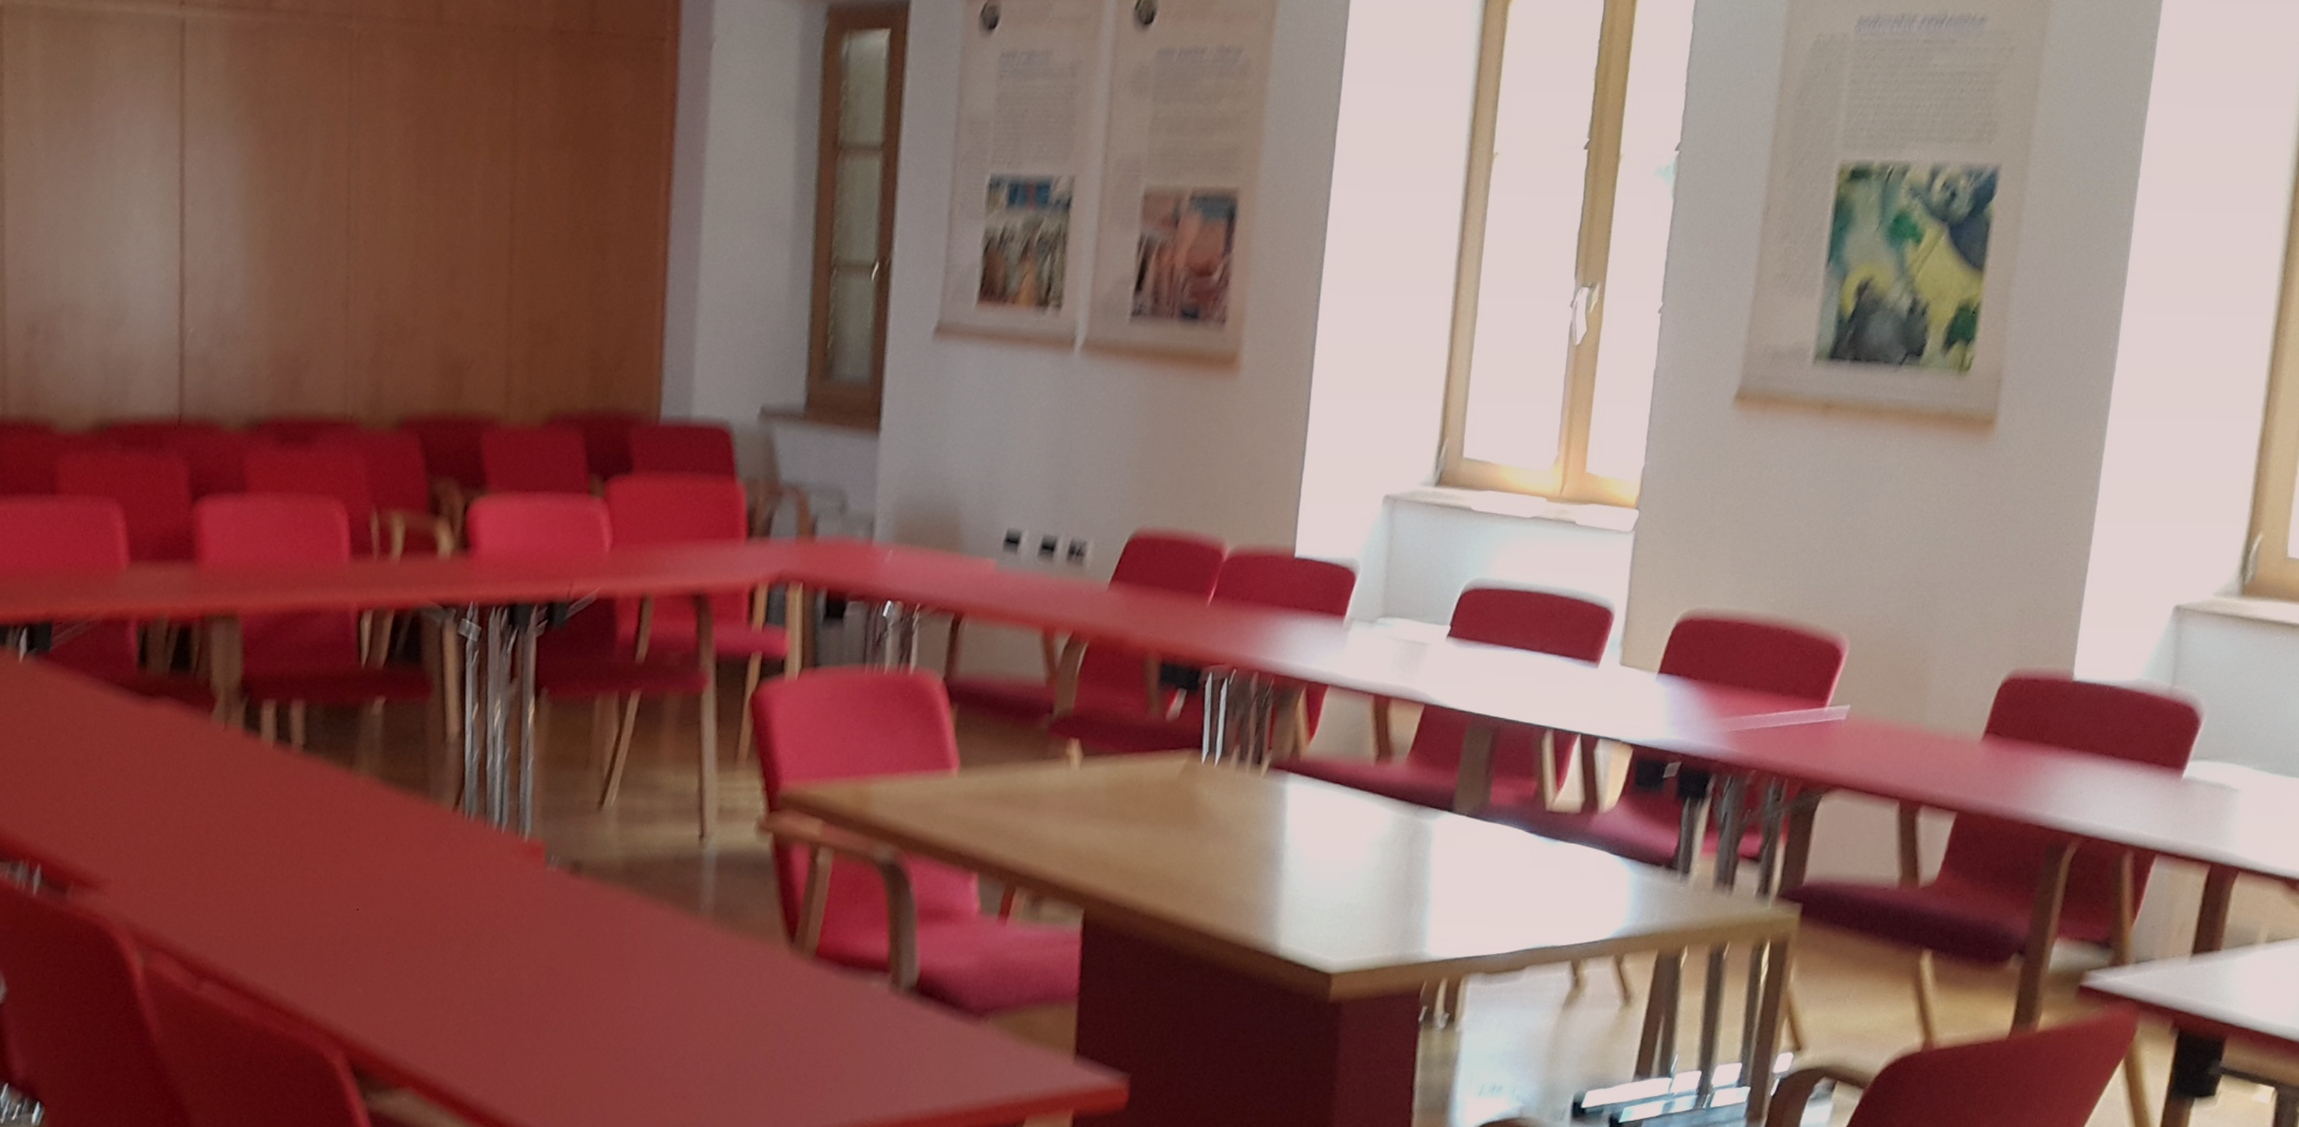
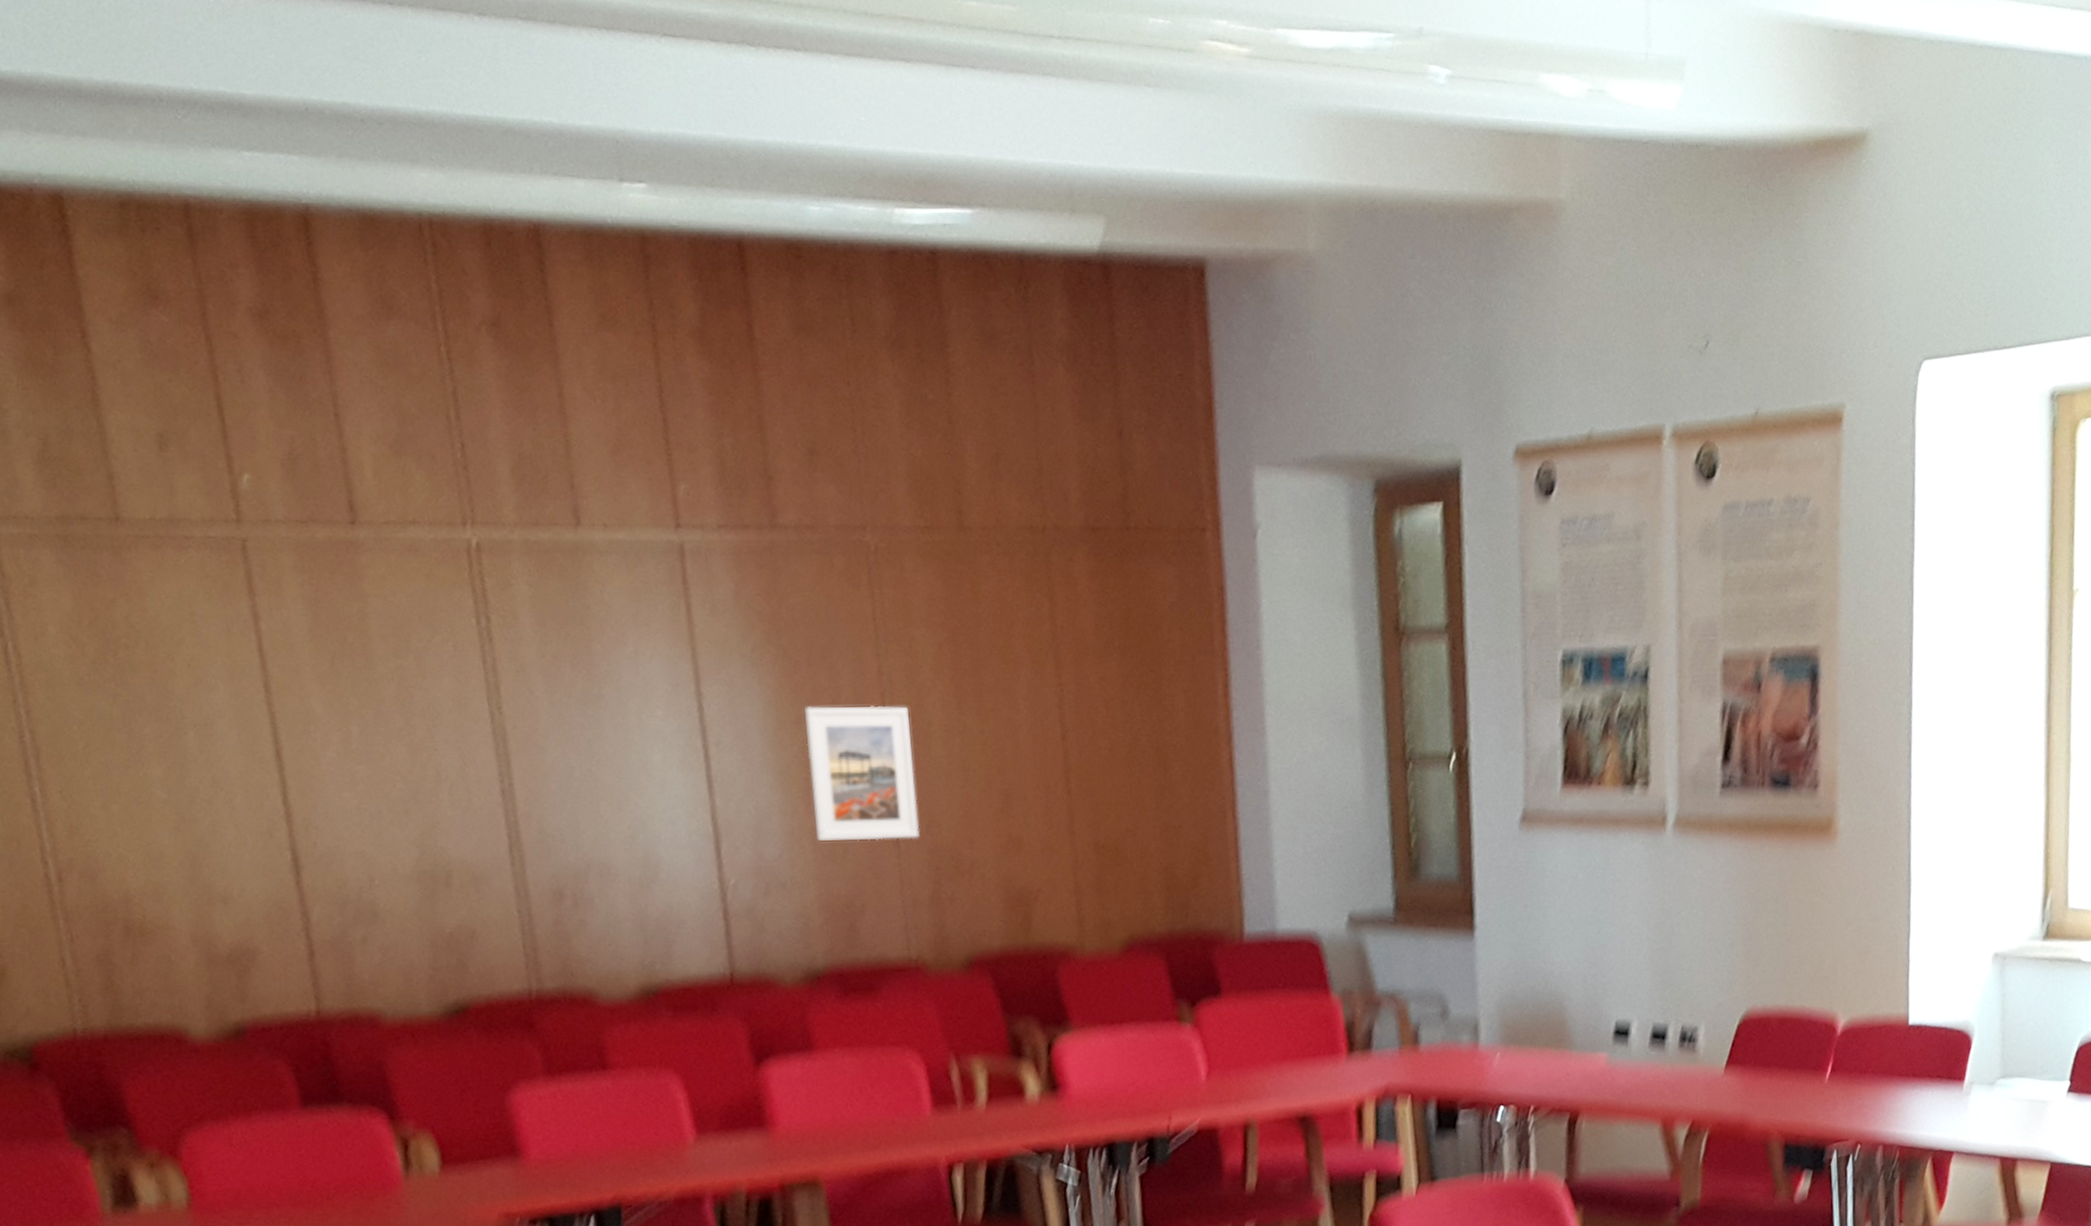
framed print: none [273,175,371,304] -> present [805,705,919,841]

